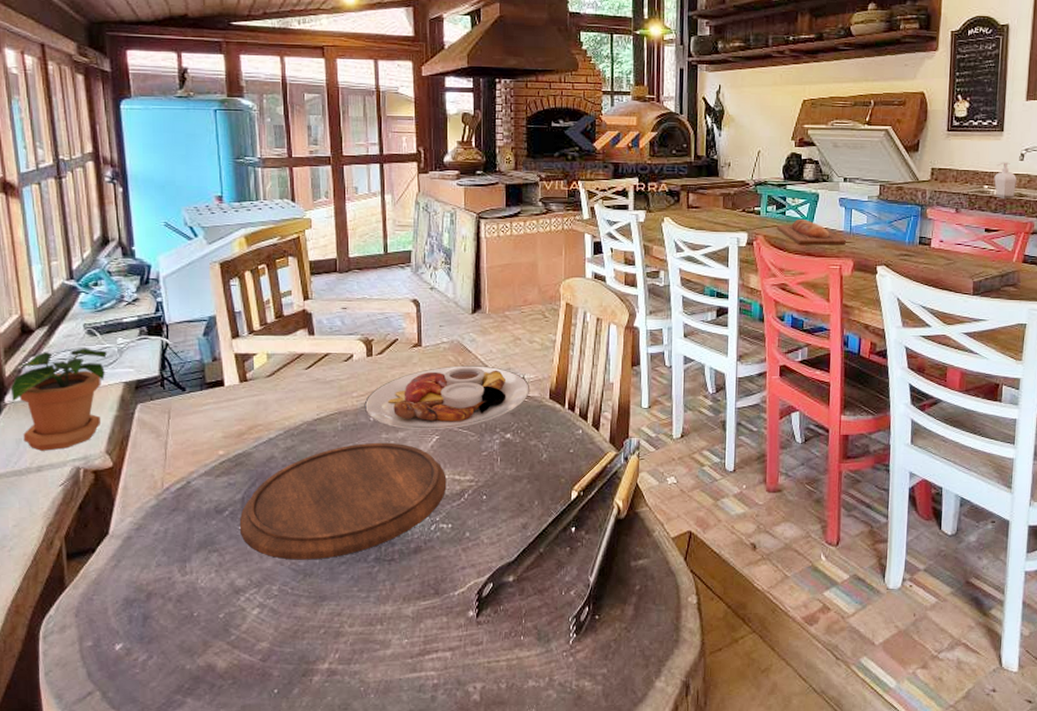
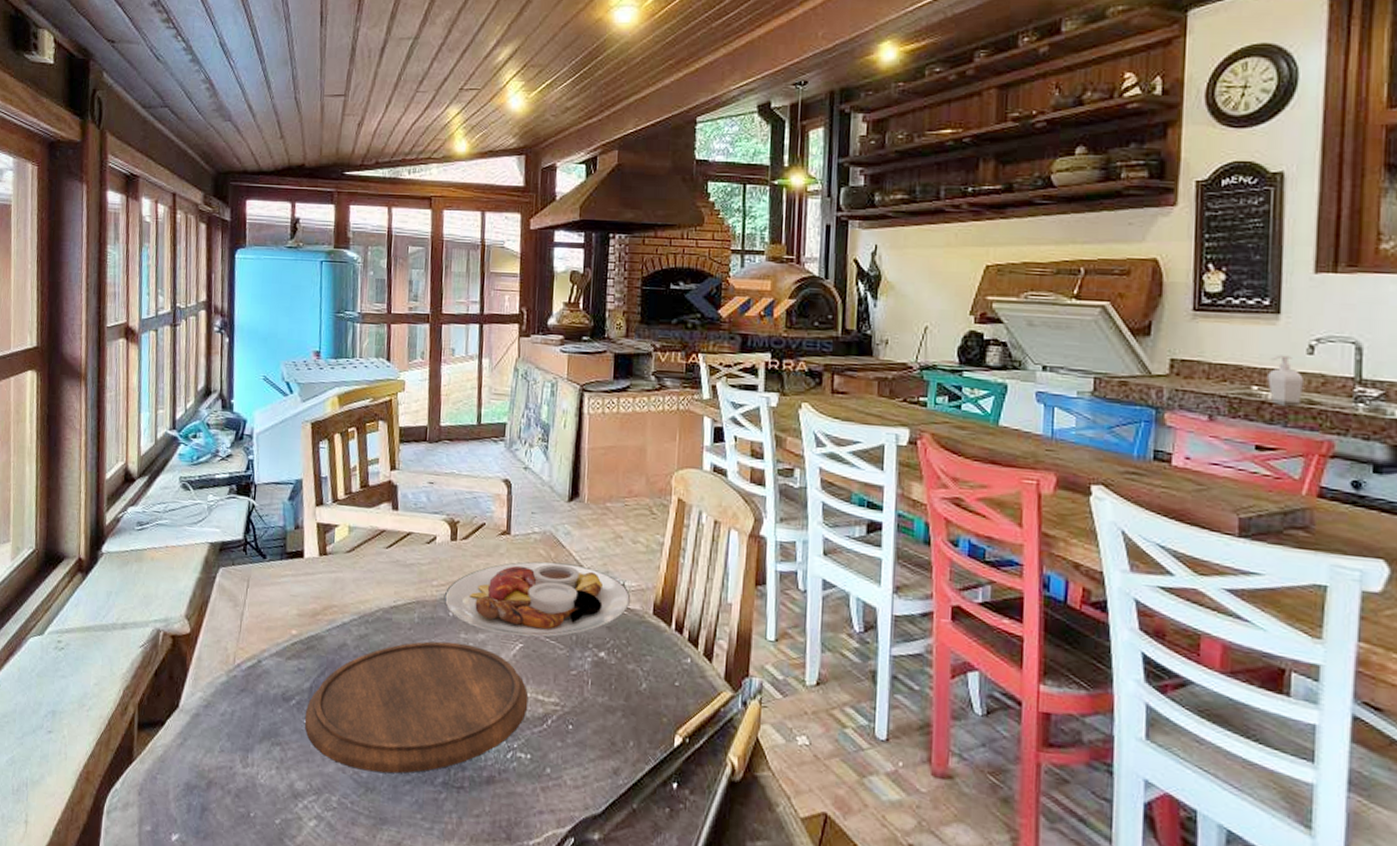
potted plant: present [10,347,107,451] -> none [108,501,197,608]
bread loaf: present [777,218,847,246] -> none [950,415,1047,454]

